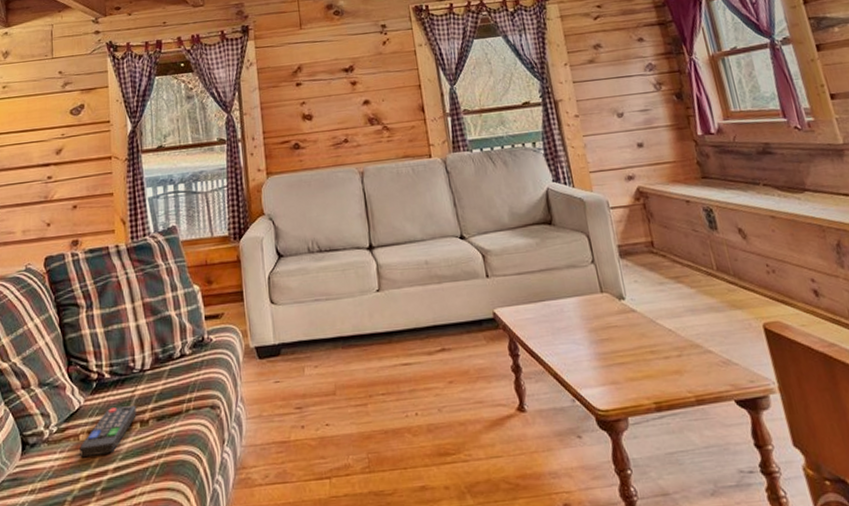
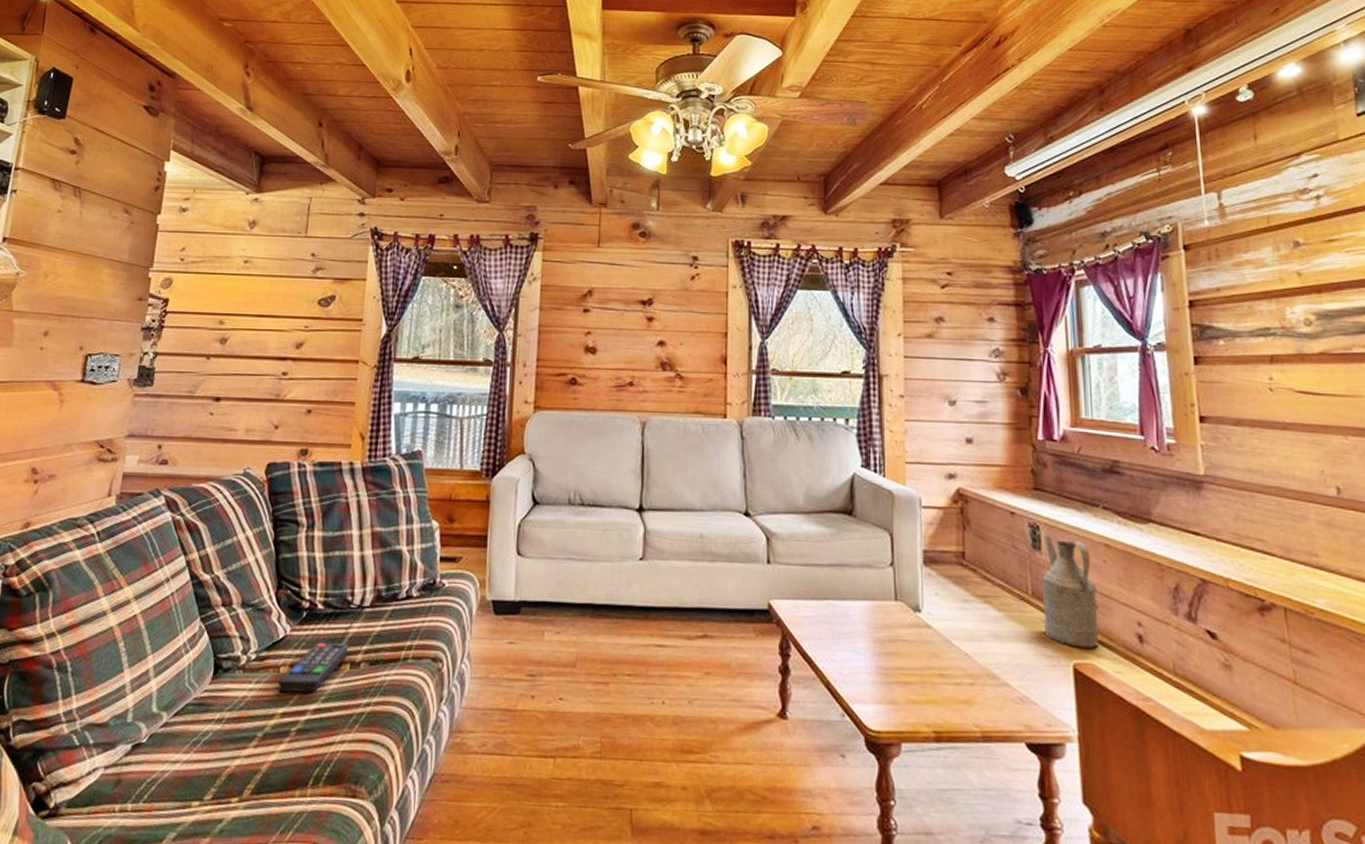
watering can: none [718,216,781,309] -> present [1039,536,1099,648]

